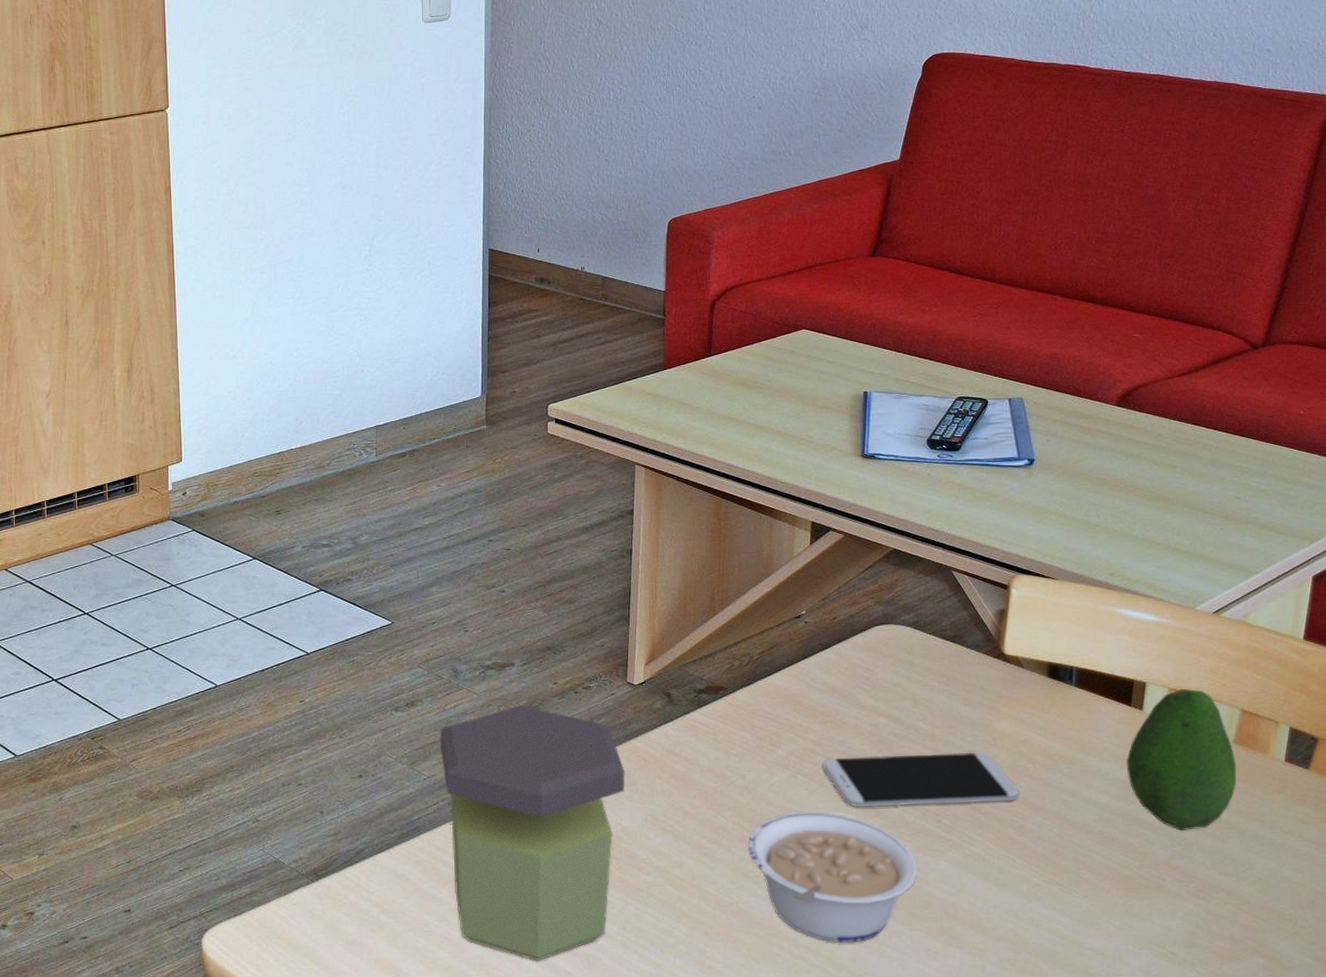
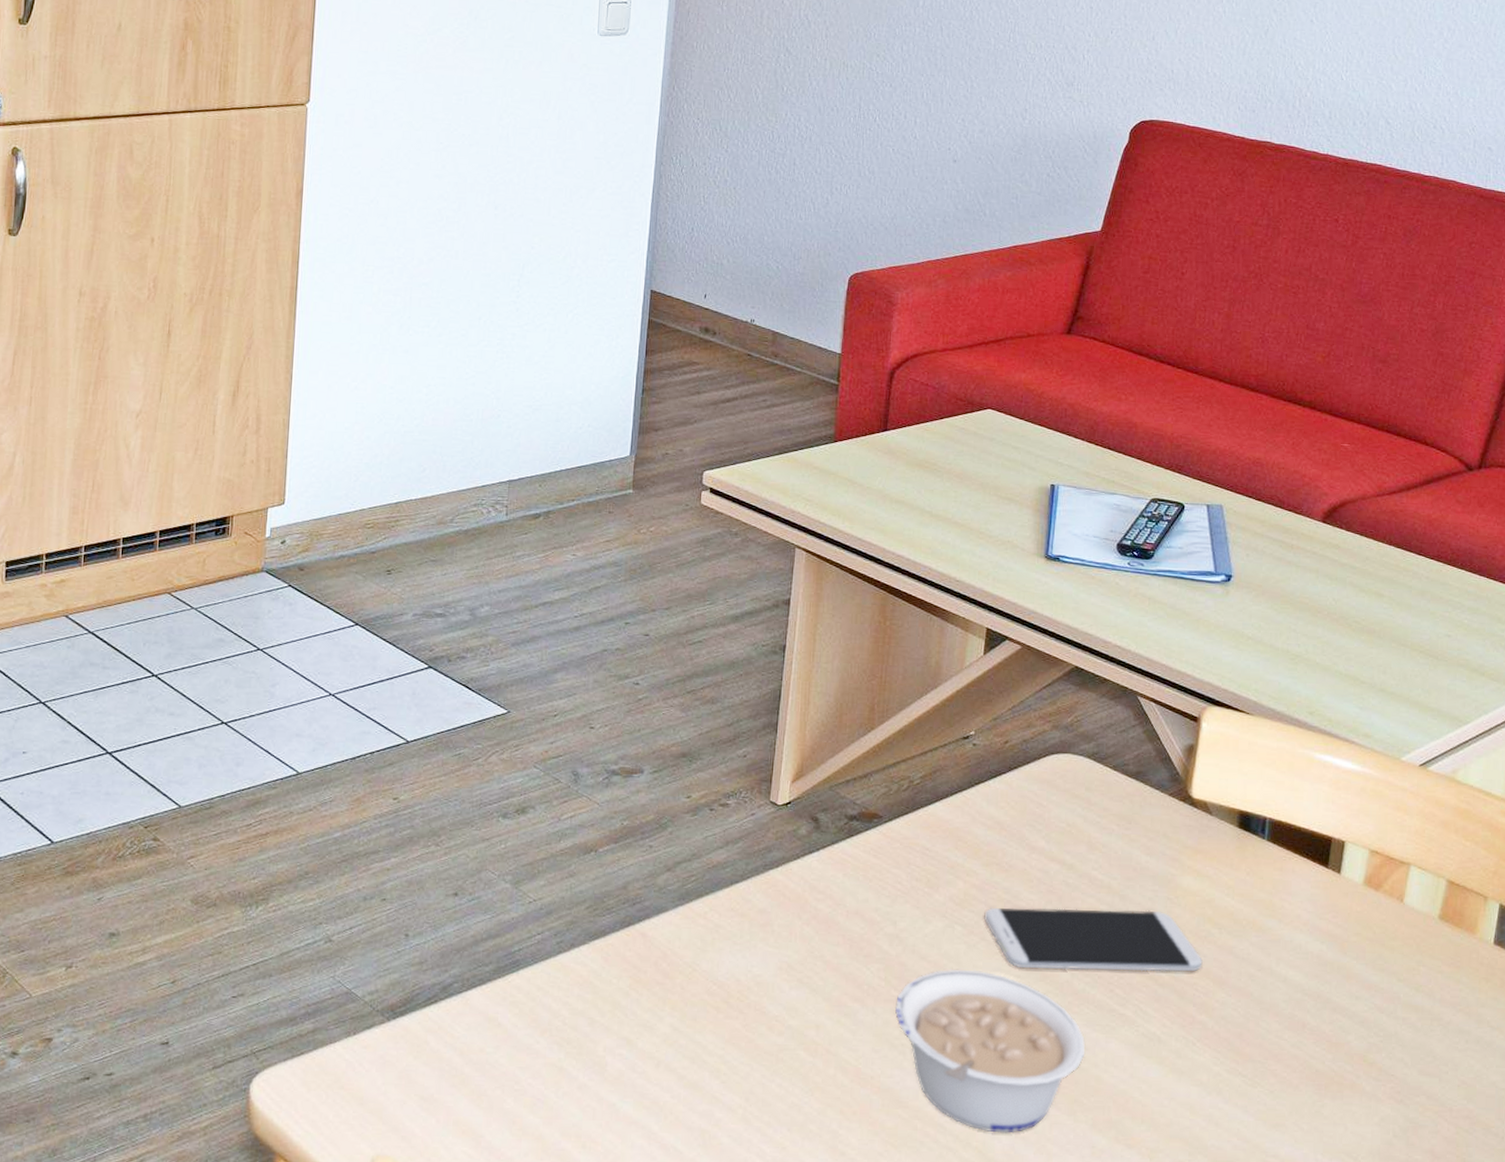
jar: present [439,705,625,961] -> none [551,821,761,1135]
fruit: present [1126,688,1237,831] -> none [1321,851,1442,1020]

